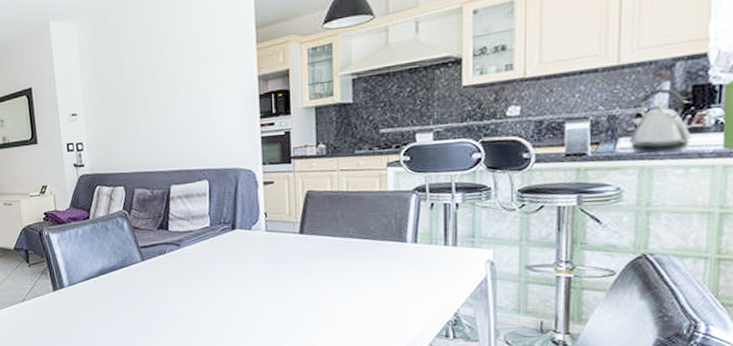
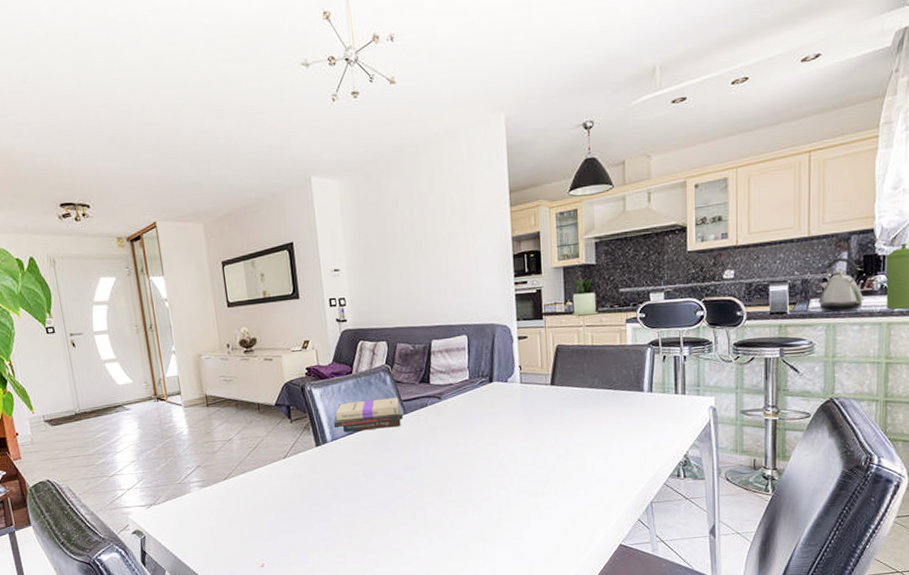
books: none [70,244,140,278] -> present [333,397,403,433]
planter: none [324,116,355,160] -> present [572,276,598,317]

